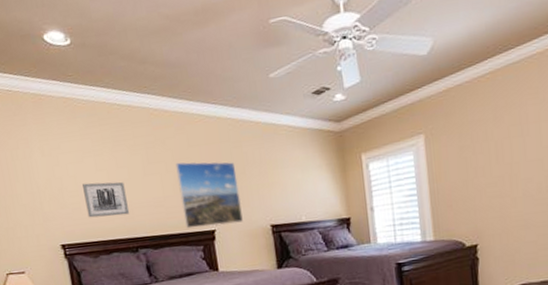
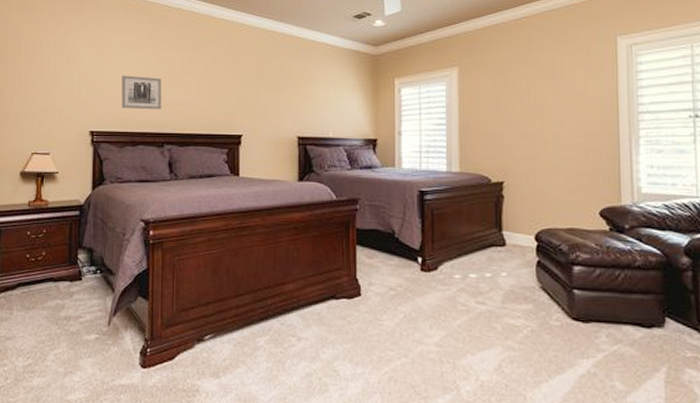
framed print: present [175,162,243,229] -> none [212,66,272,132]

